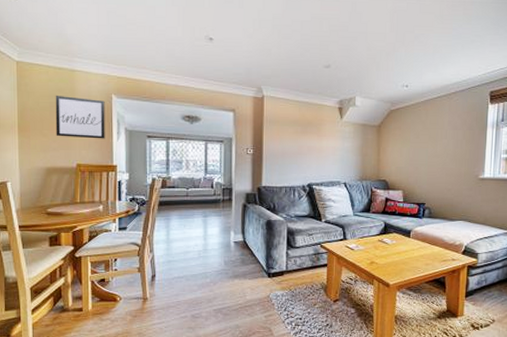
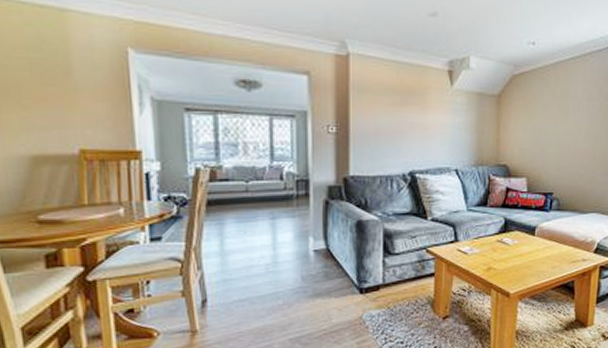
wall art: present [55,96,105,139] -> none [37,48,121,113]

